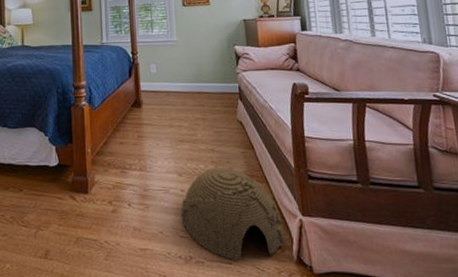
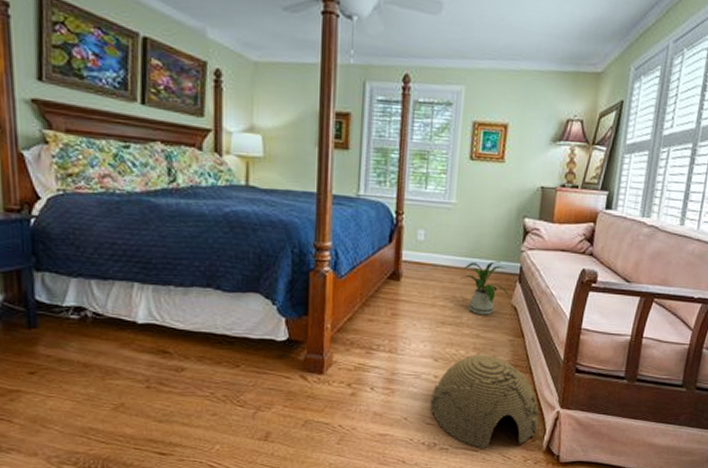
house plant: none [190,83,235,132] -> present [460,261,510,316]

